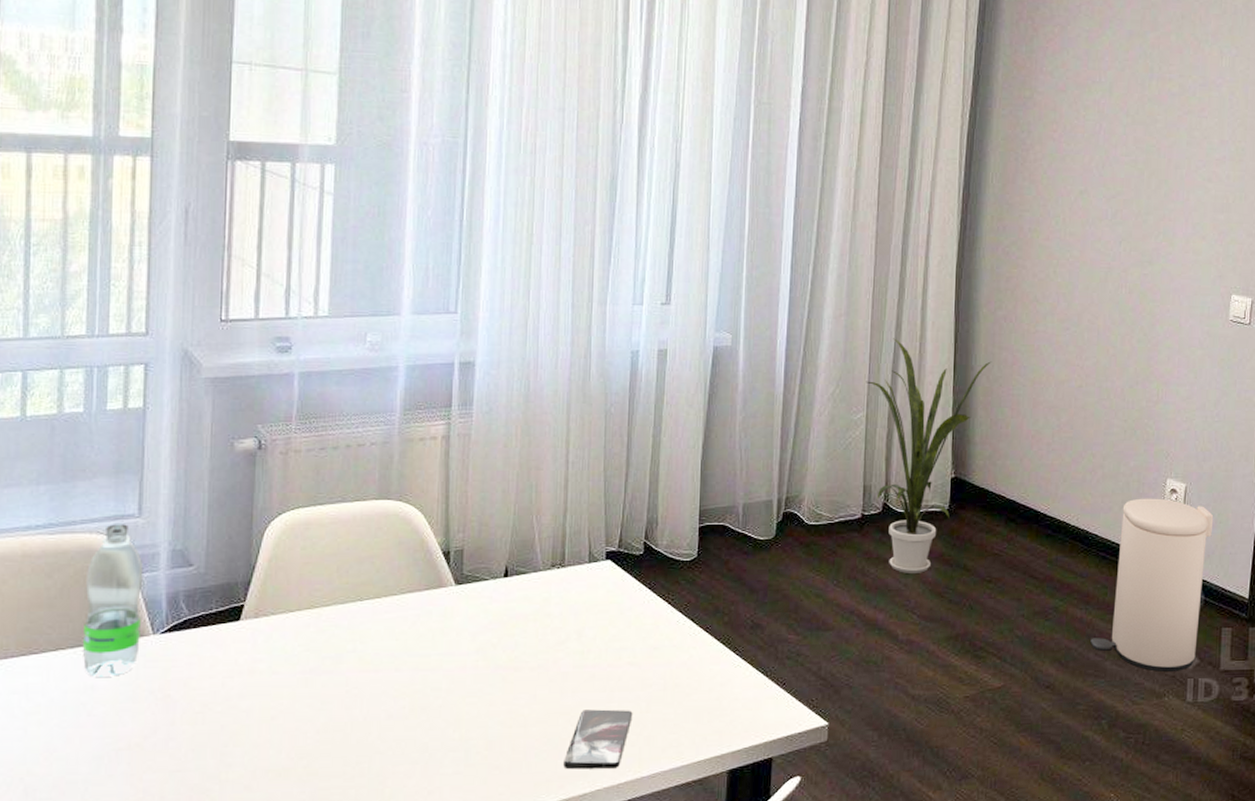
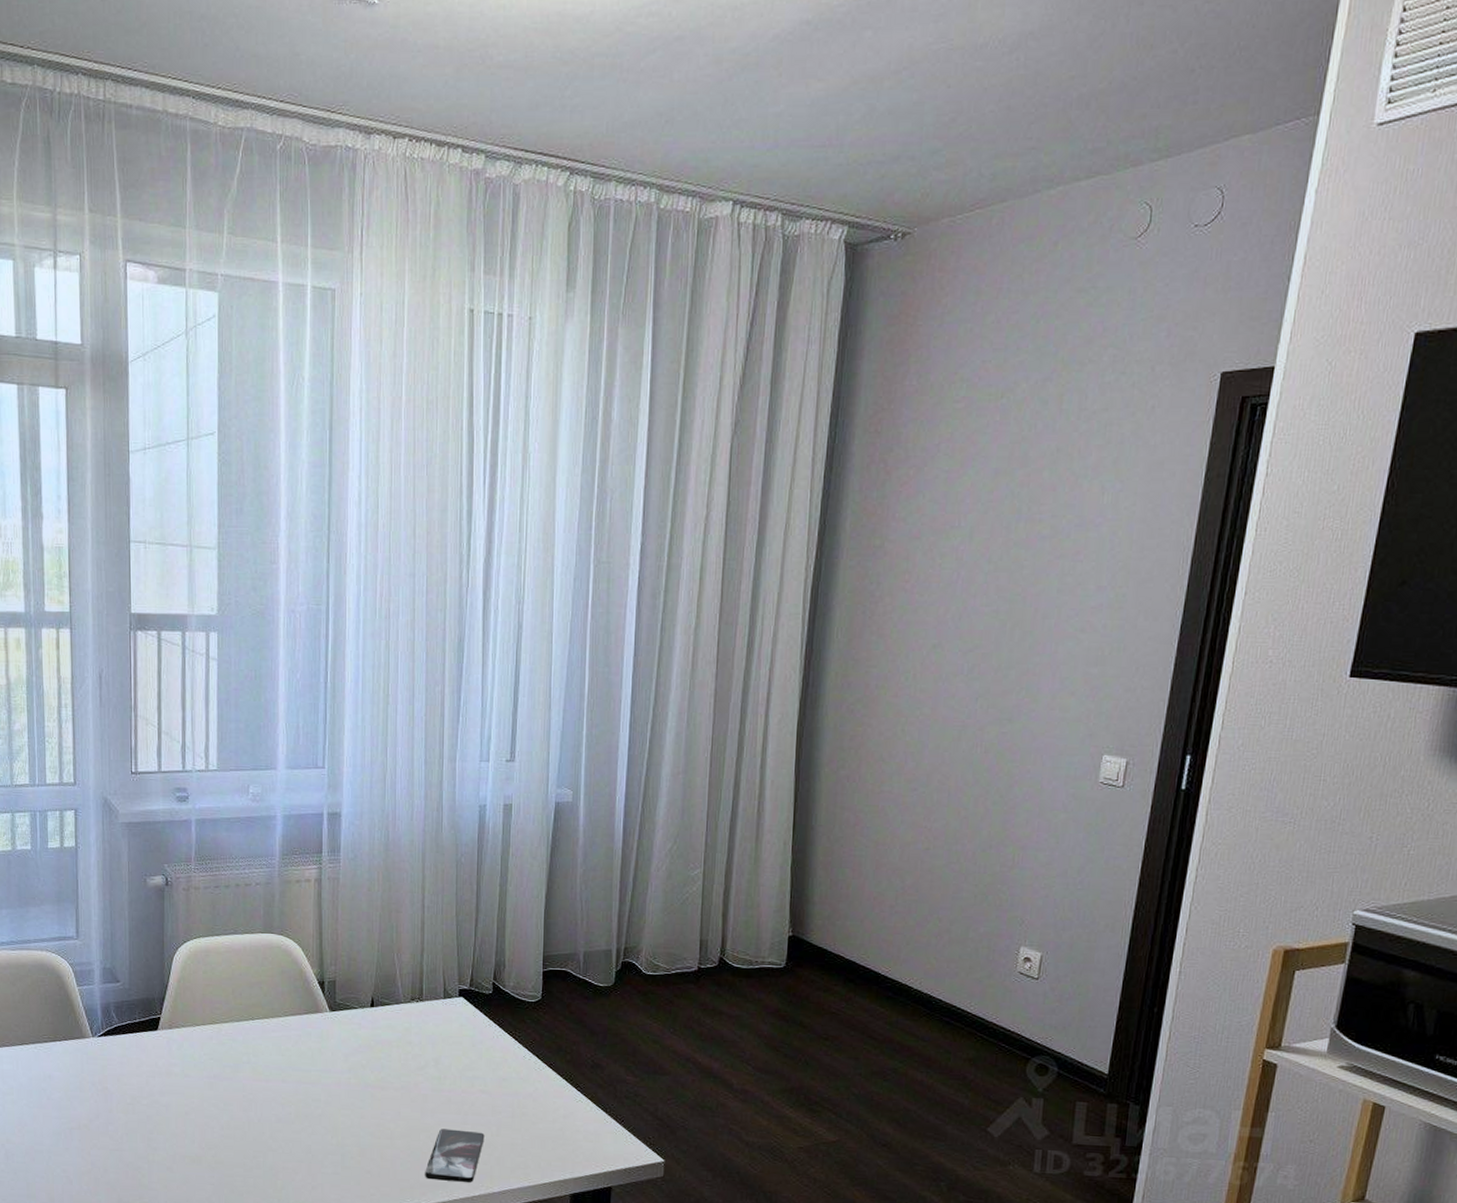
bottle: present [82,524,144,677] -> none [40,944,83,1069]
house plant: present [866,338,992,573] -> none [703,796,833,1027]
pedal bin: present [1090,498,1214,672] -> none [931,965,1072,1141]

